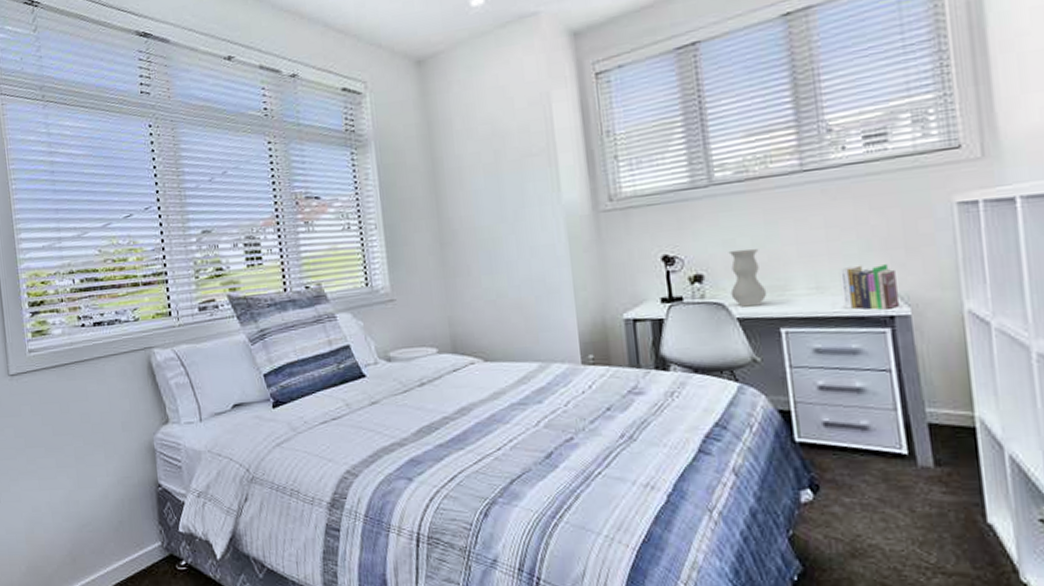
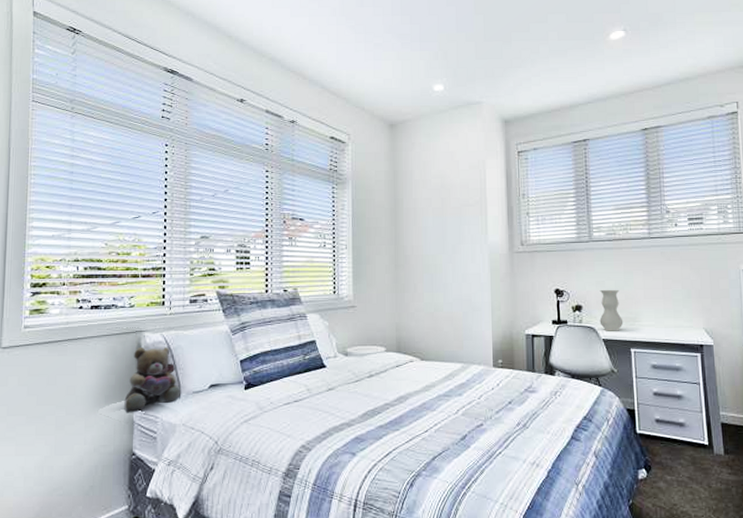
teddy bear: none [142,364,202,441] -> present [124,347,180,413]
books: present [838,263,900,311] -> none [670,307,707,341]

